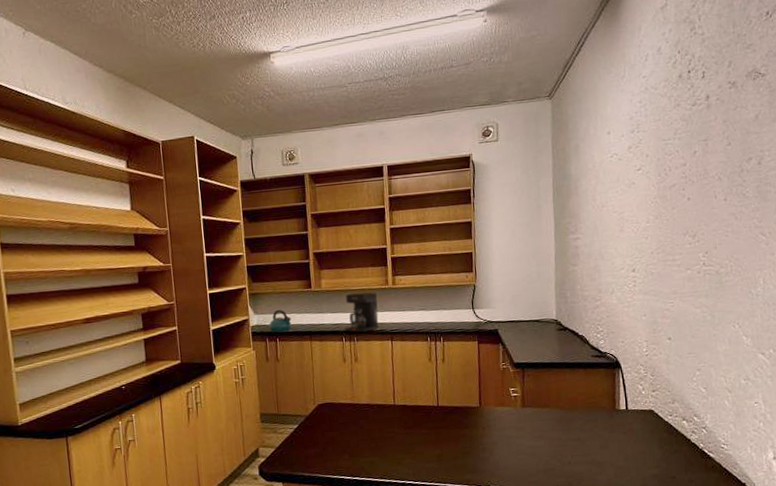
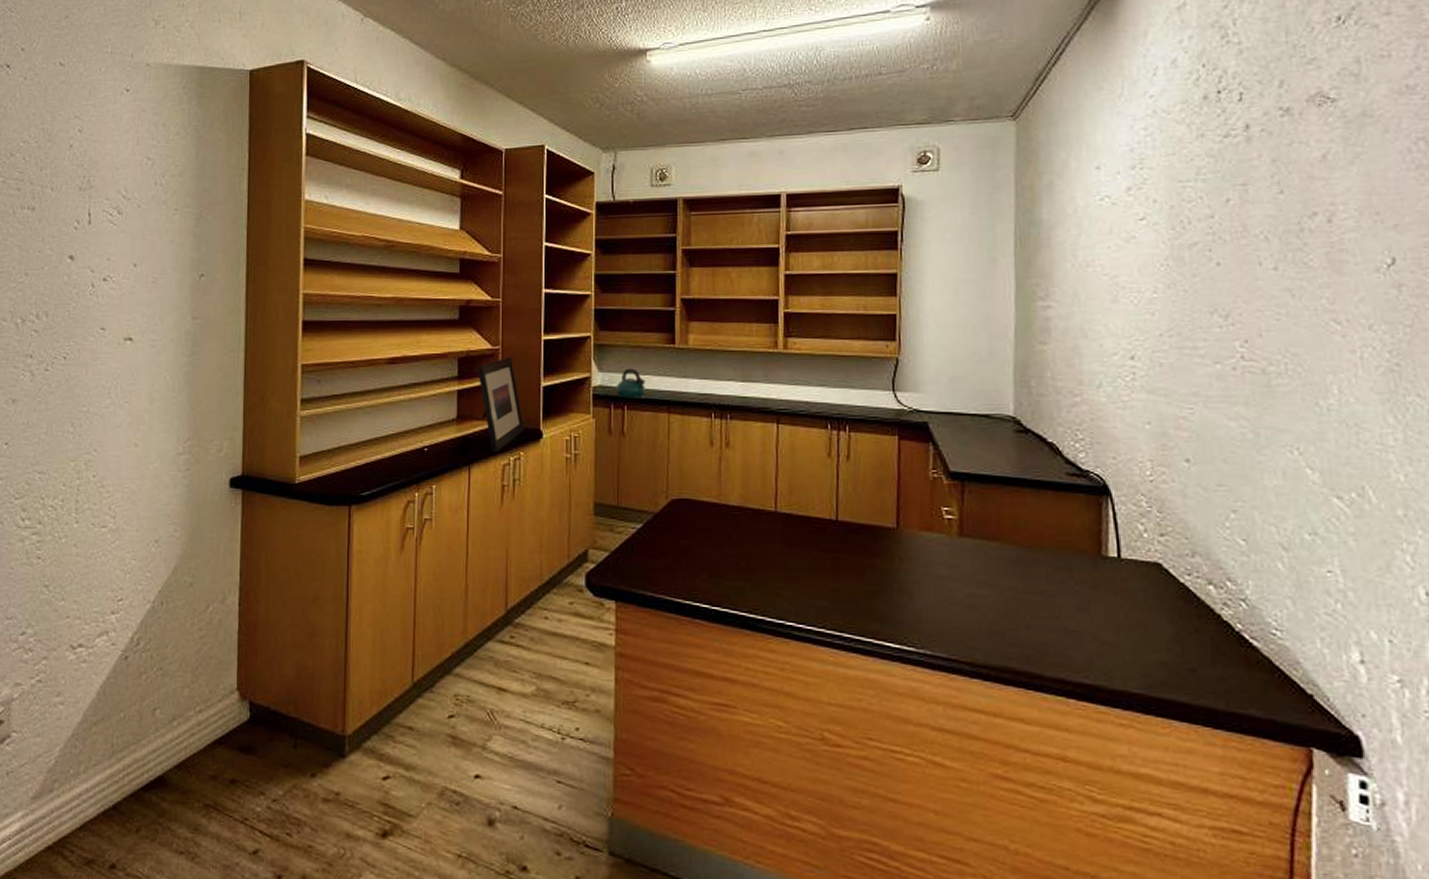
picture frame: none [158,309,201,385] -> present [477,357,525,454]
coffee maker: present [344,292,380,333] -> none [713,355,763,409]

